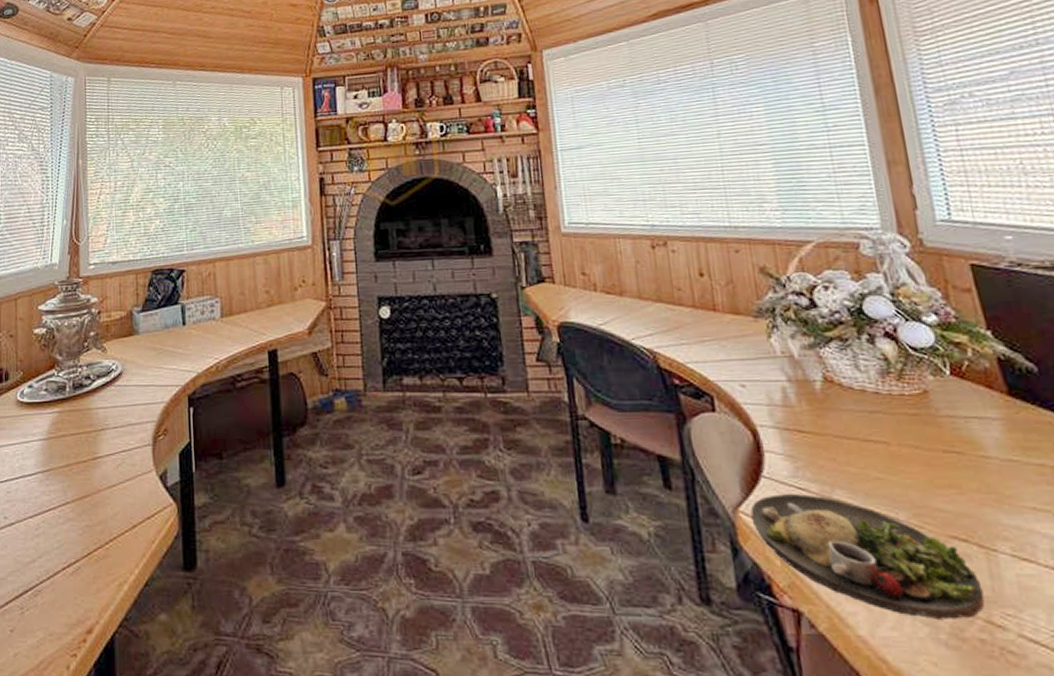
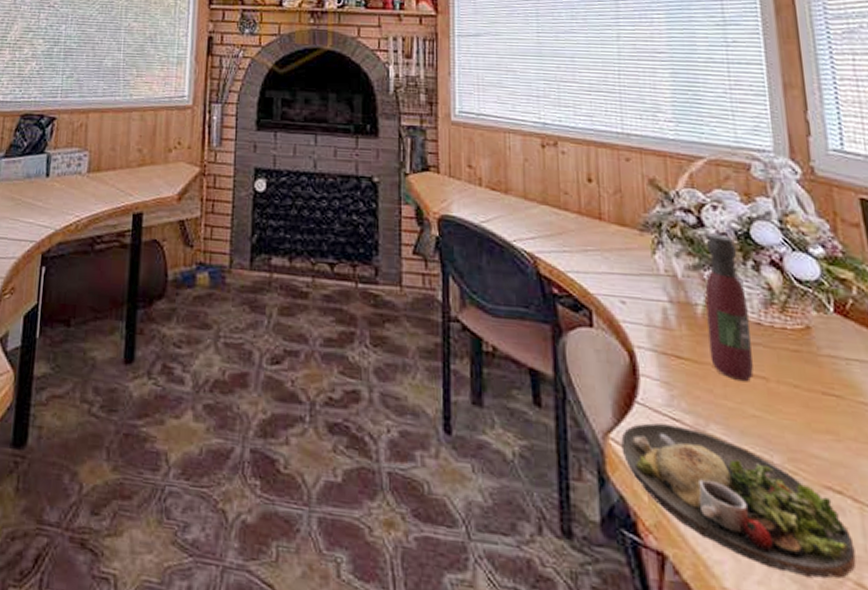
wine bottle: none [821,312,875,448] -> present [705,233,754,382]

